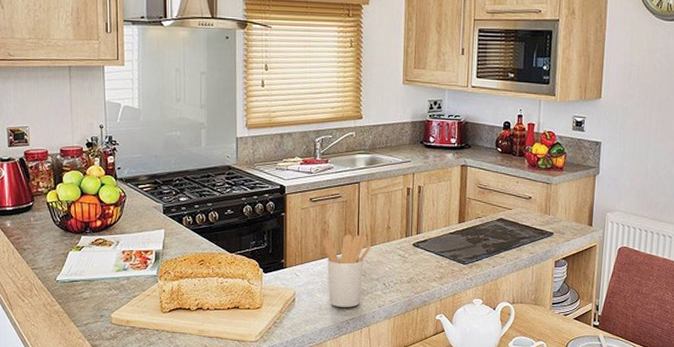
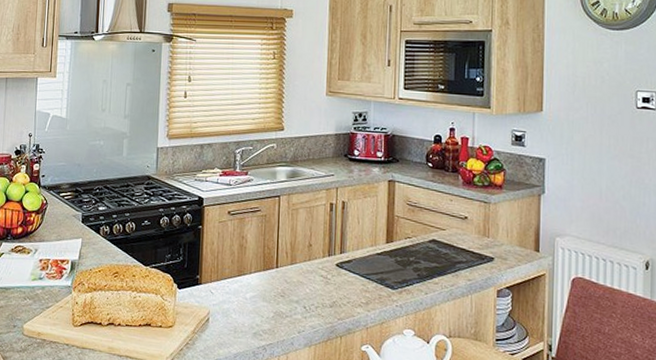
utensil holder: present [323,234,371,307] -> none [240,251,291,331]

